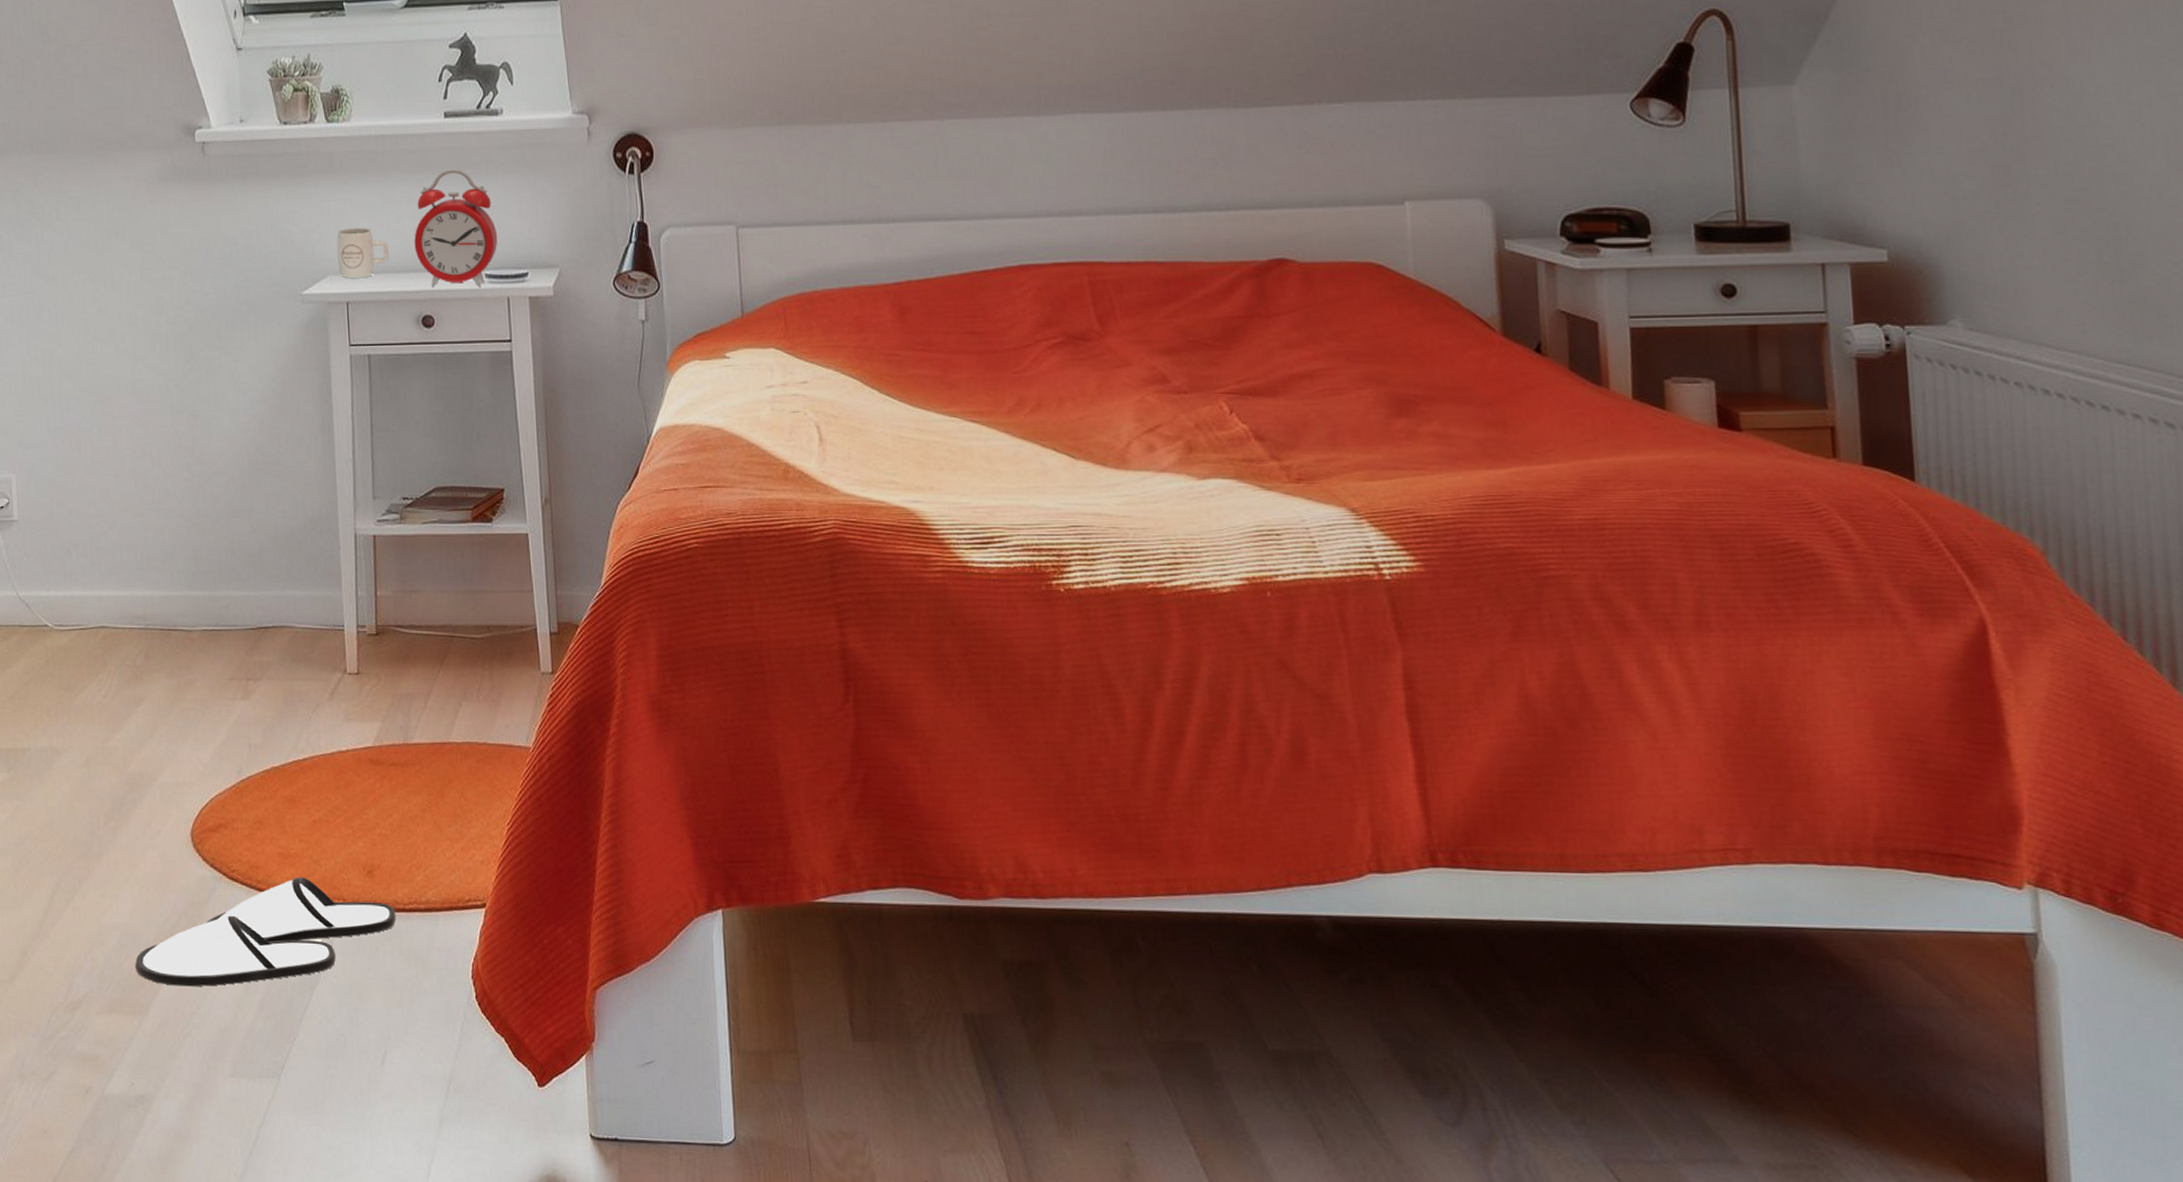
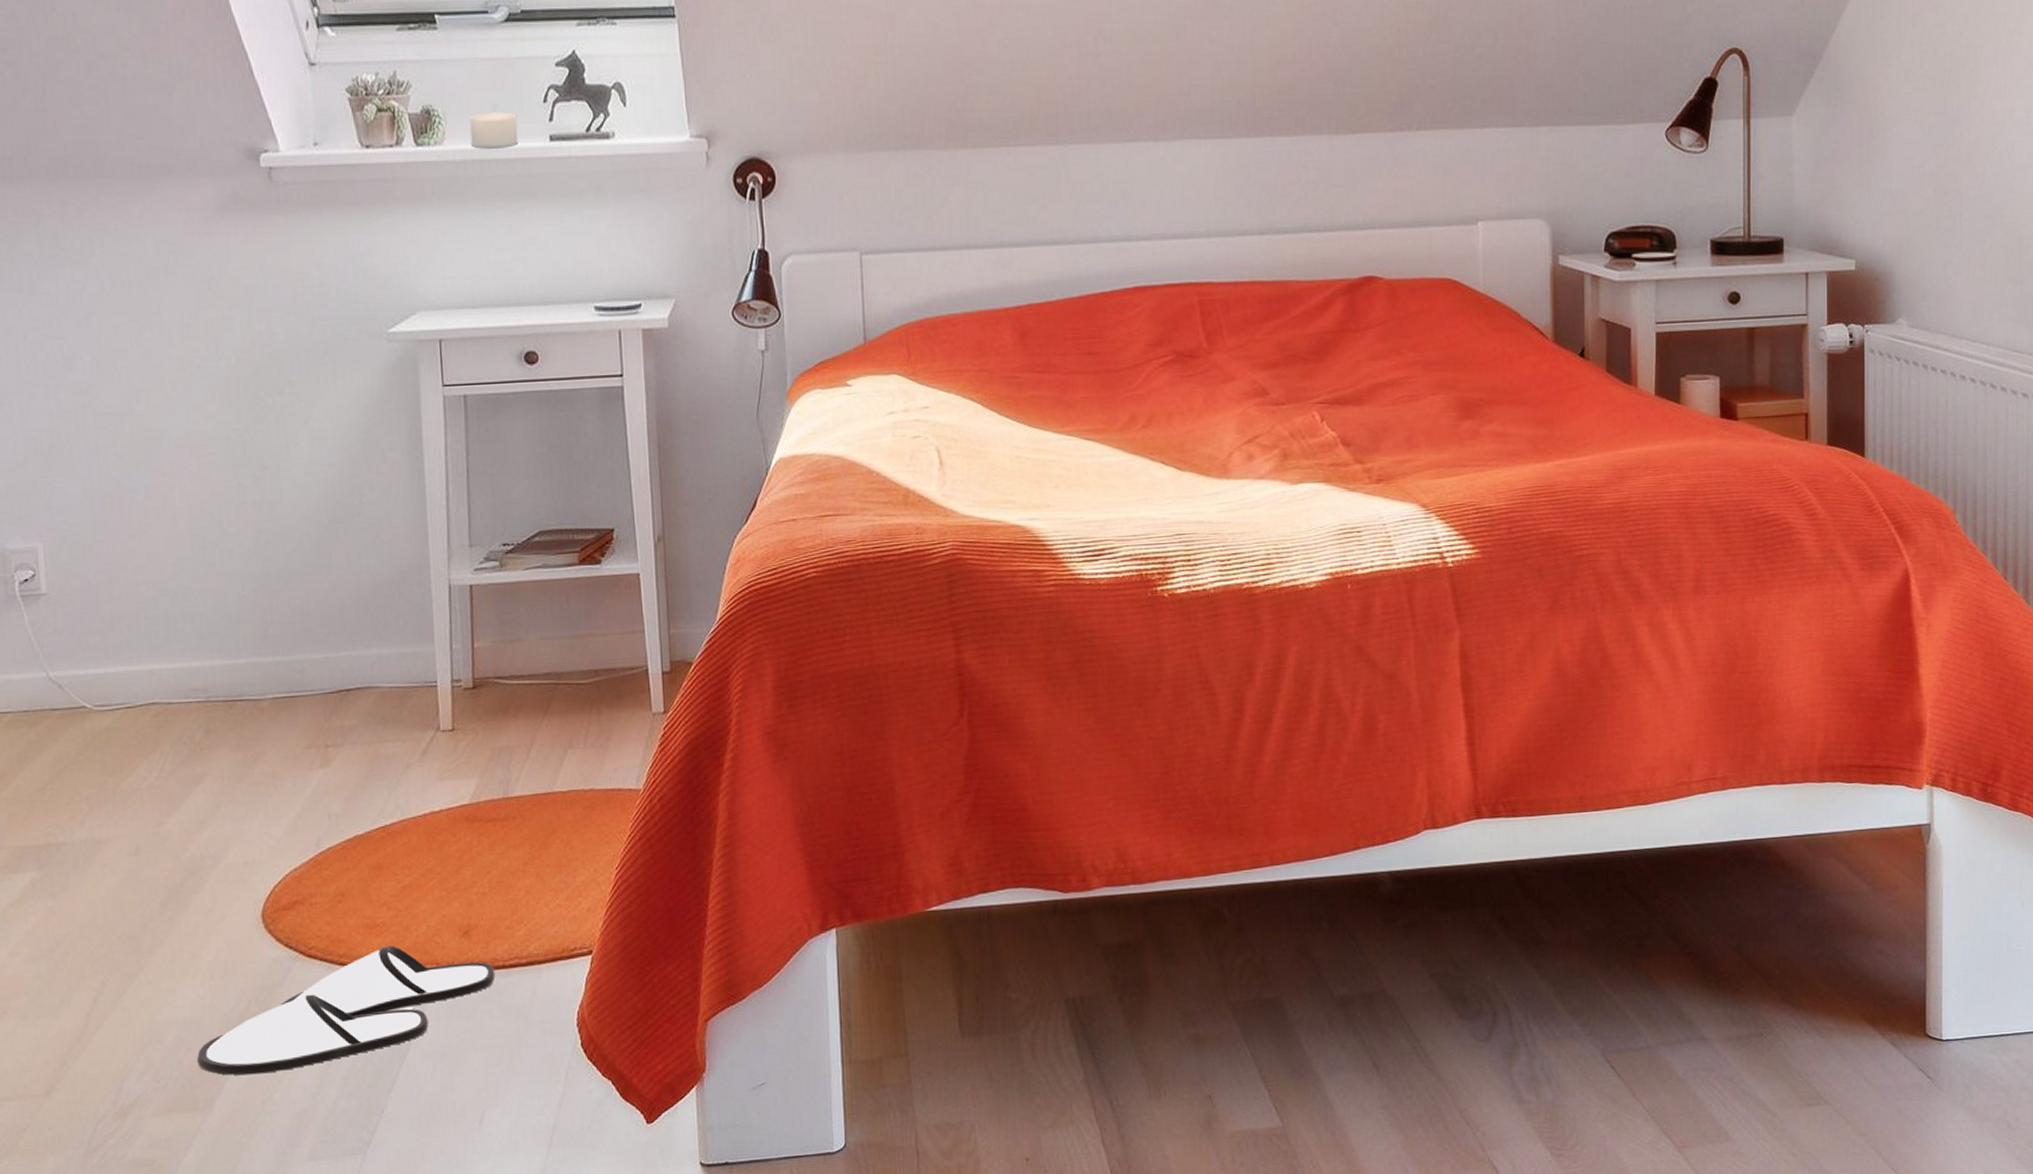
mug: present [336,227,389,279] -> none [427,259,488,315]
candle: none [373,90,416,126] -> present [469,111,518,149]
alarm clock: present [414,169,498,288] -> none [515,196,609,323]

